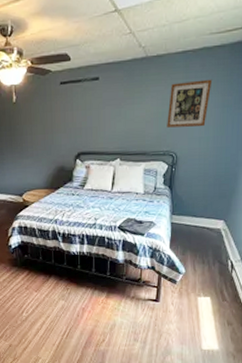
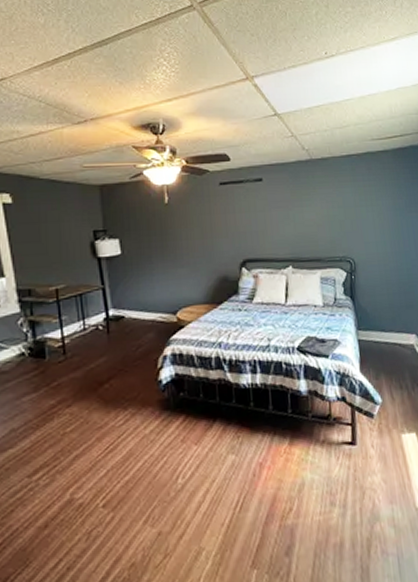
wall art: present [167,79,213,128] -> none [339,182,381,232]

